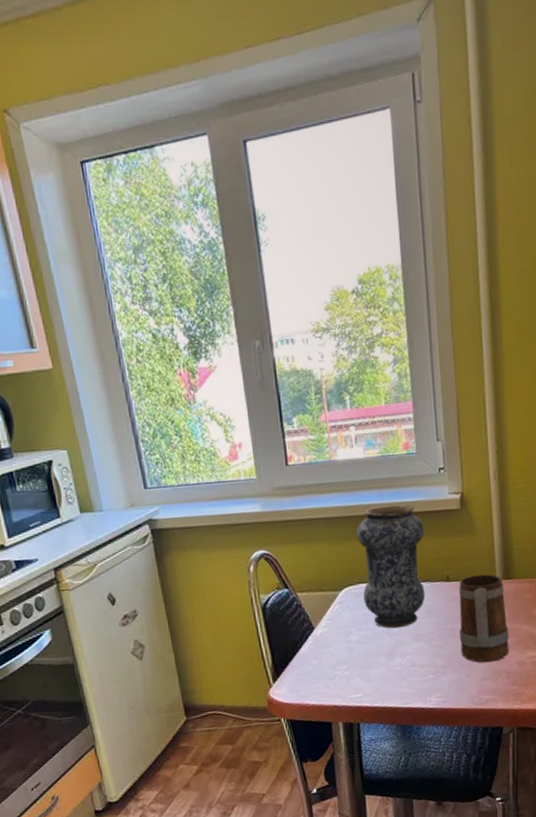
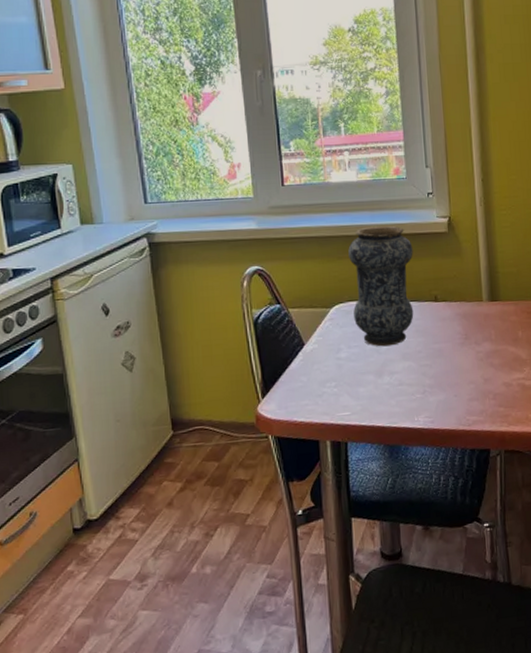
mug: present [459,574,510,663] -> none [446,295,496,384]

